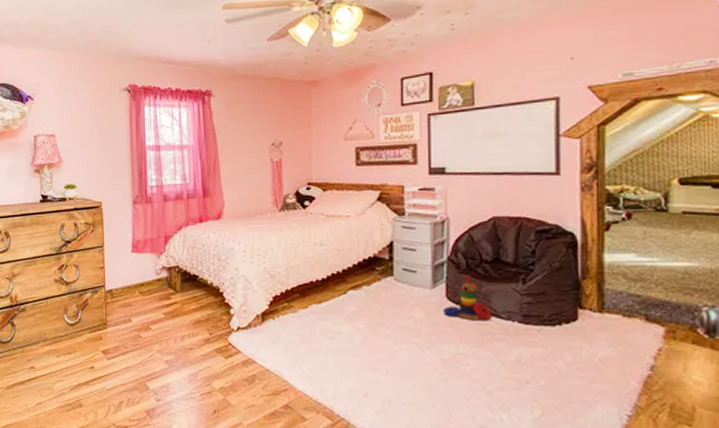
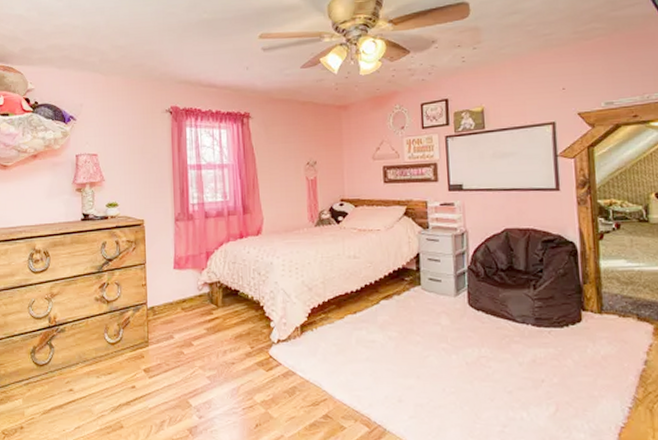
stacking toy: present [443,275,491,321] -> none [466,283,508,325]

